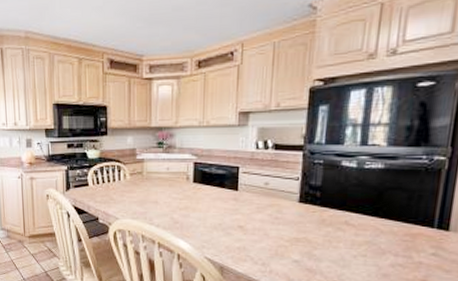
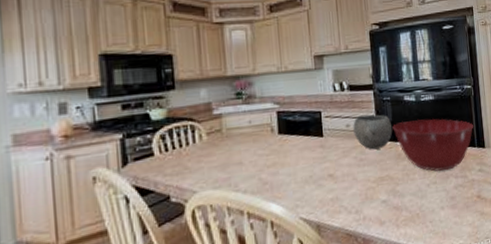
bowl: none [272,175,321,211] -> present [353,114,393,150]
mixing bowl: none [320,188,438,247] -> present [392,119,474,172]

